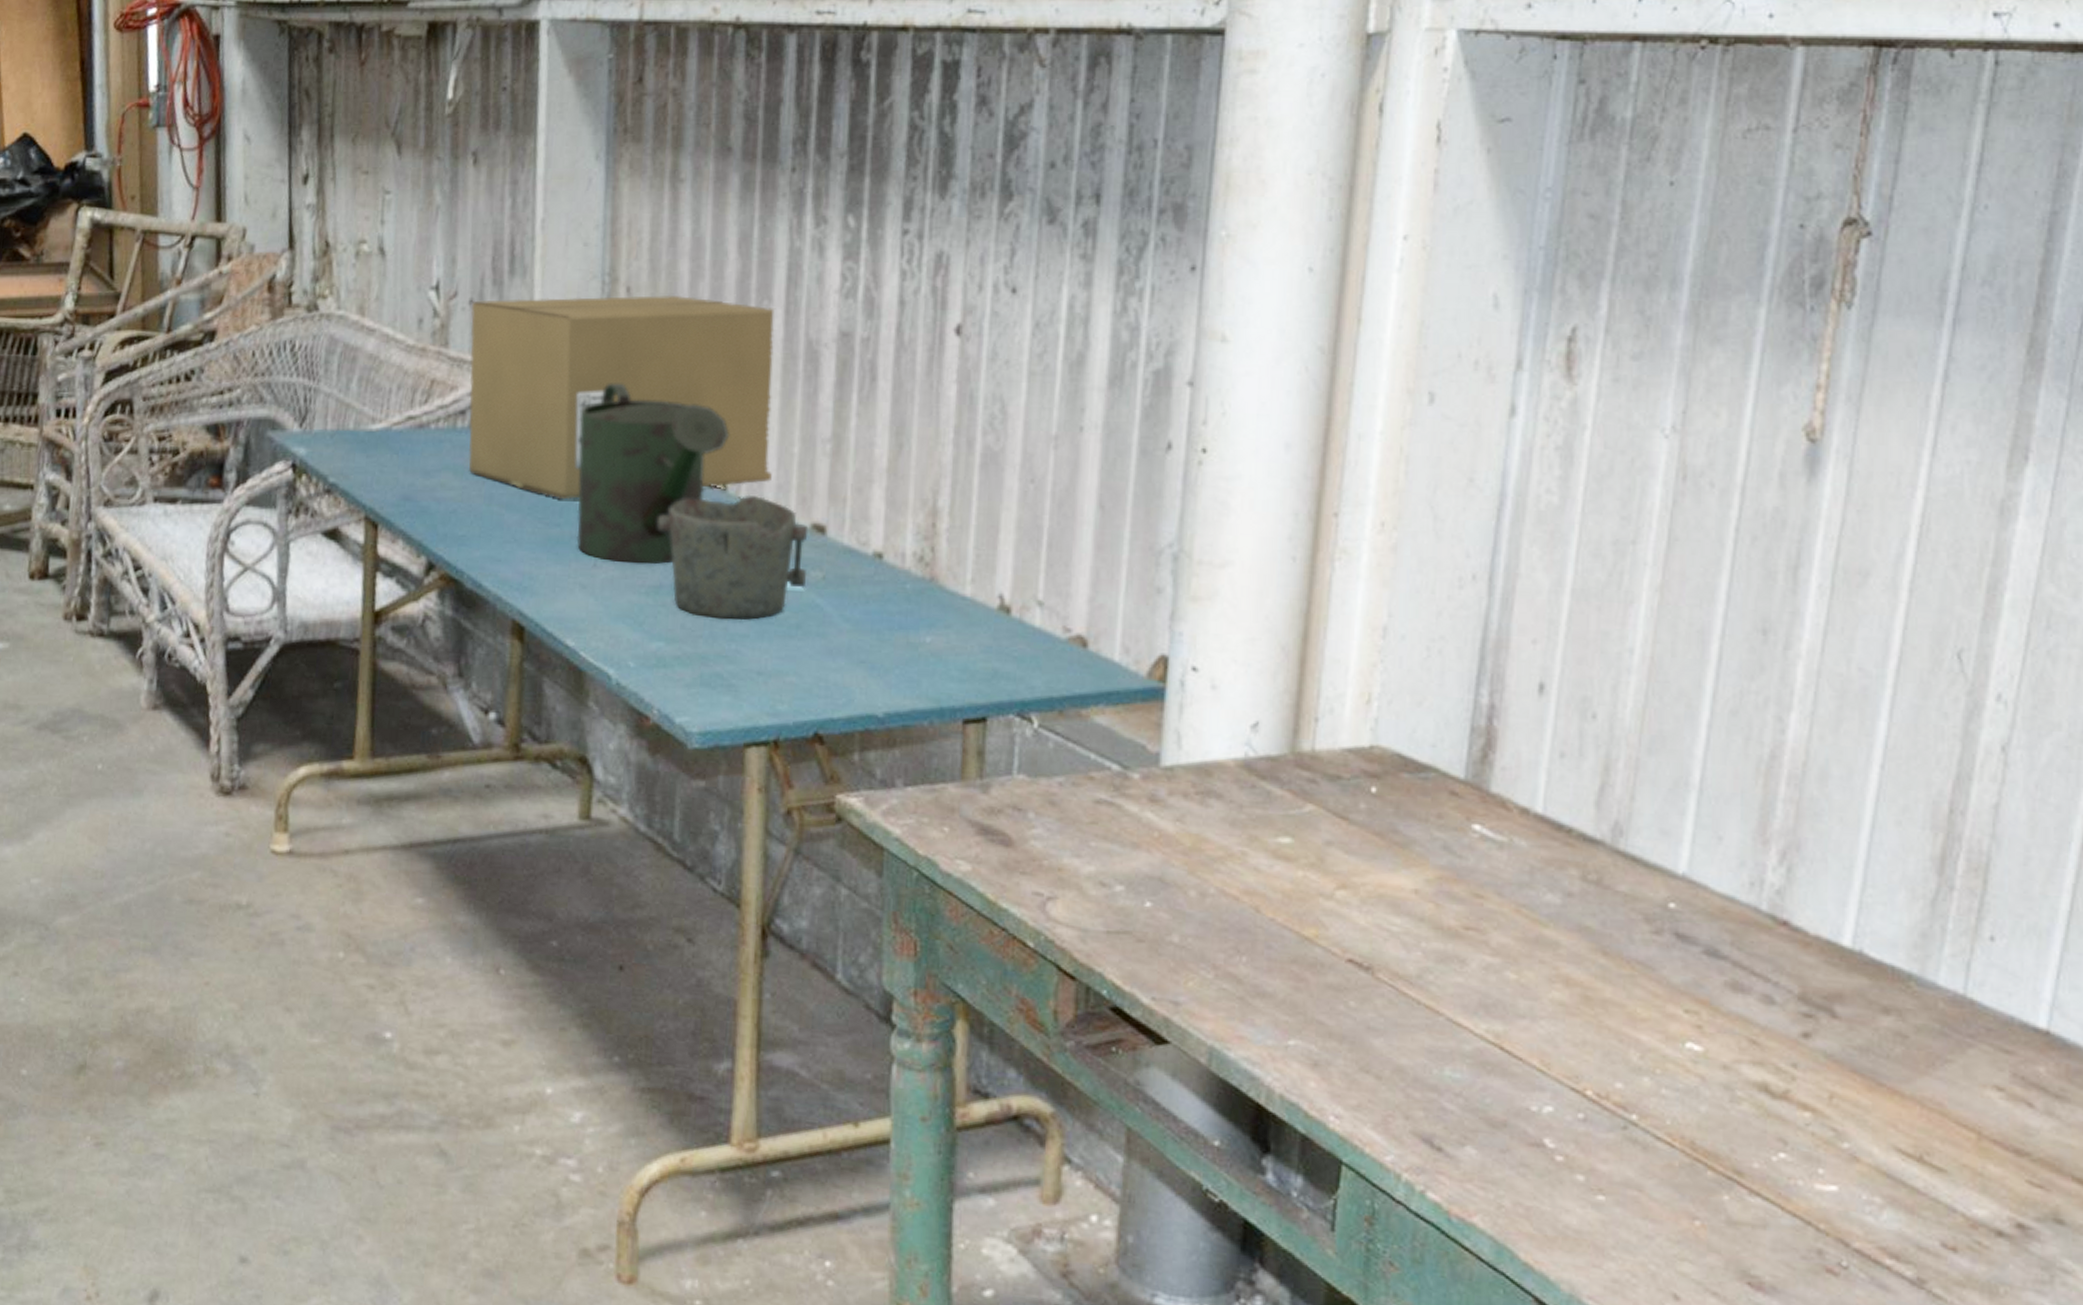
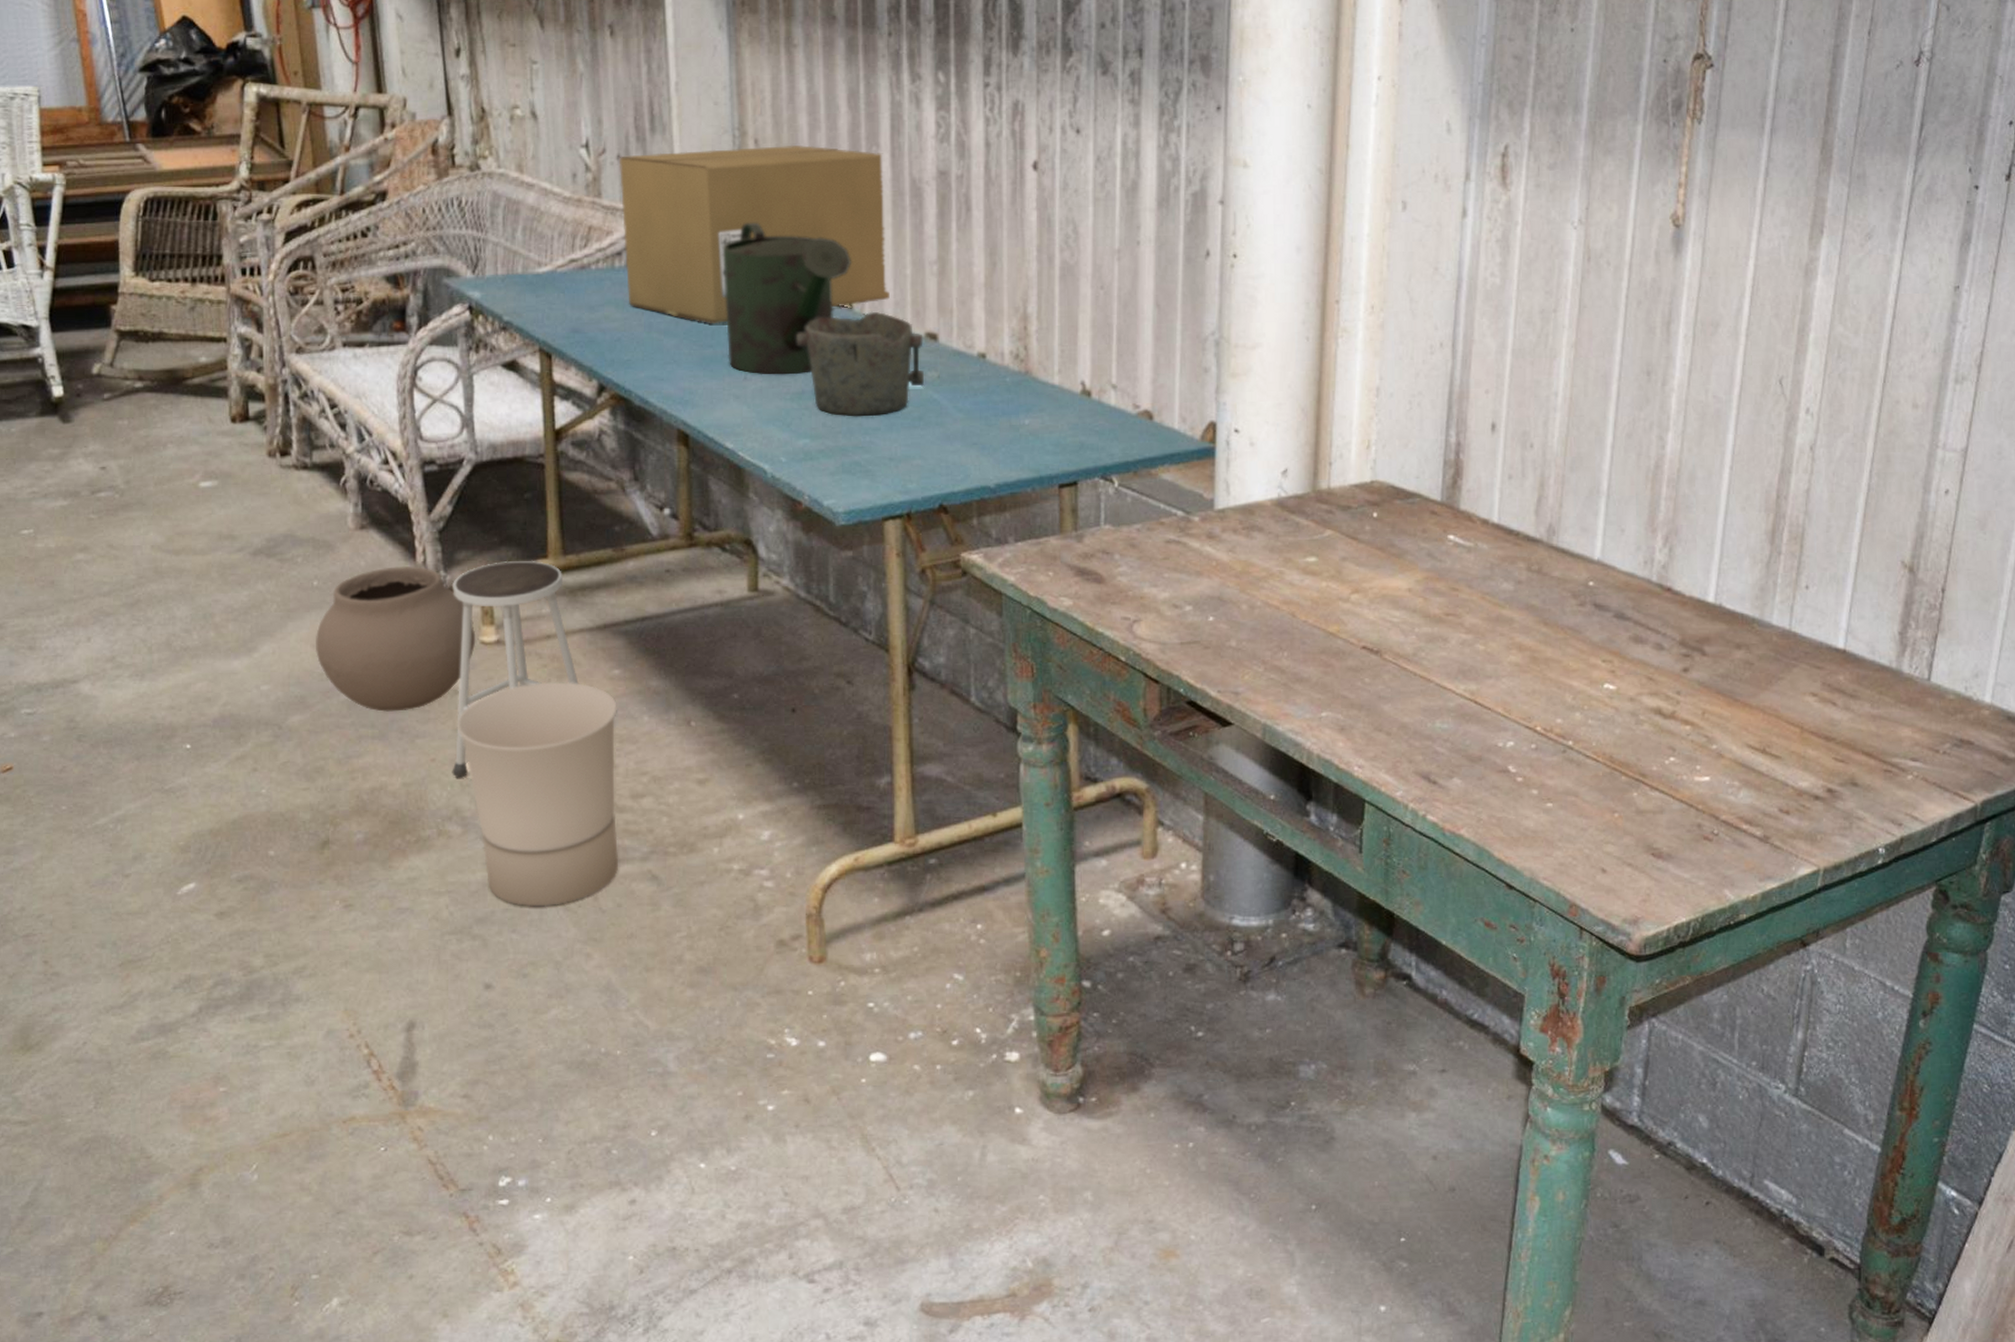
clay pot: none [91,755,267,923] -> present [315,566,476,712]
stool: none [226,759,376,1007] -> present [452,561,579,777]
waste bin: none [236,905,418,1173] -> present [457,682,619,906]

